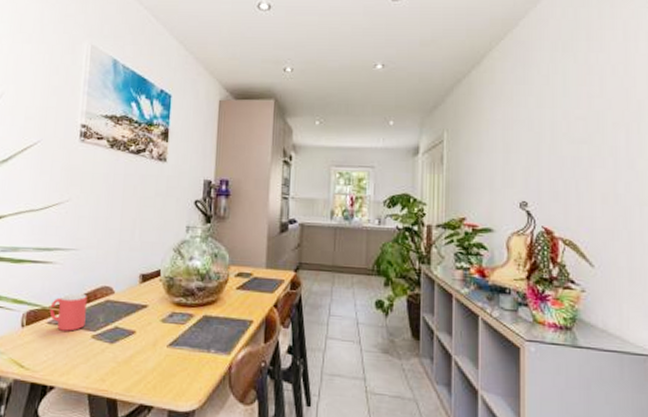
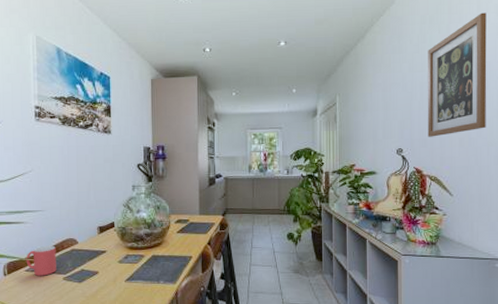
wall art: none [559,41,637,190] -> present [427,12,487,137]

